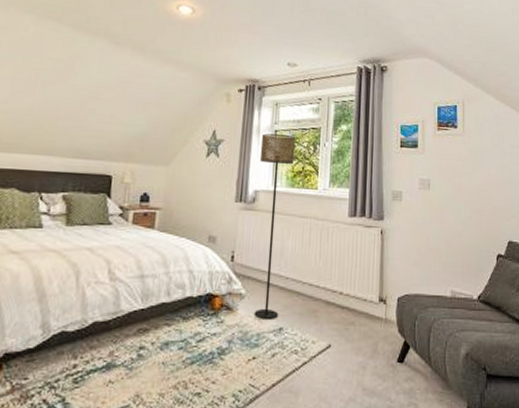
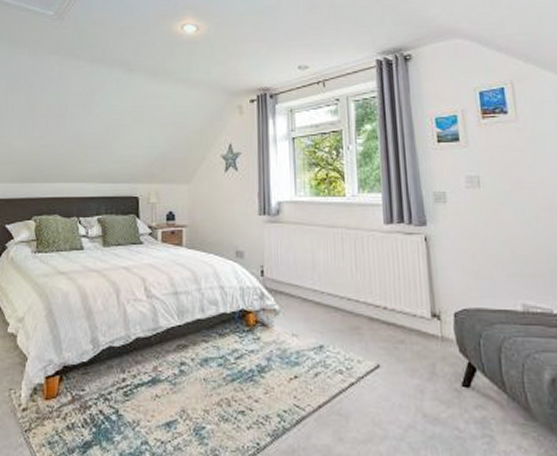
floor lamp: present [254,133,296,319] -> none [278,140,318,336]

